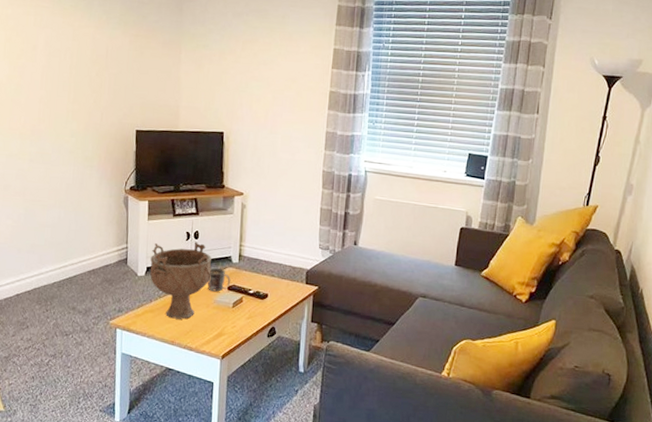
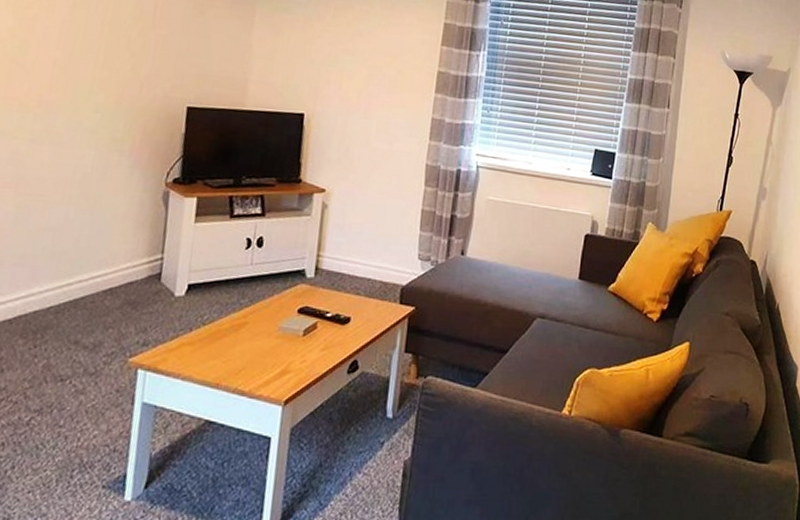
decorative bowl: present [150,242,212,319] -> none [192,251,278,354]
mug: present [207,267,230,292] -> none [270,284,302,316]

